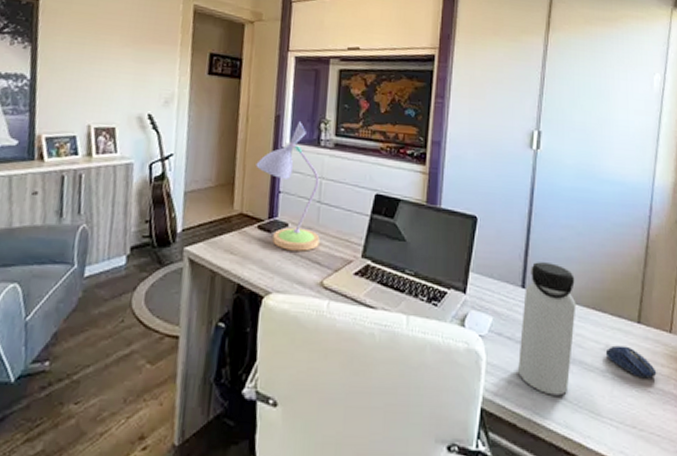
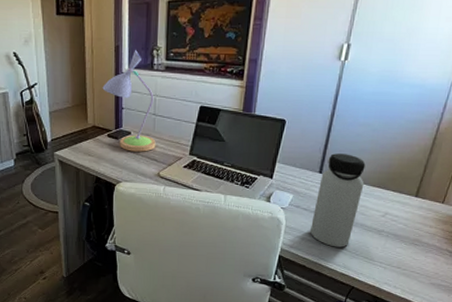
computer mouse: present [605,345,657,379] -> none [383,213,425,236]

